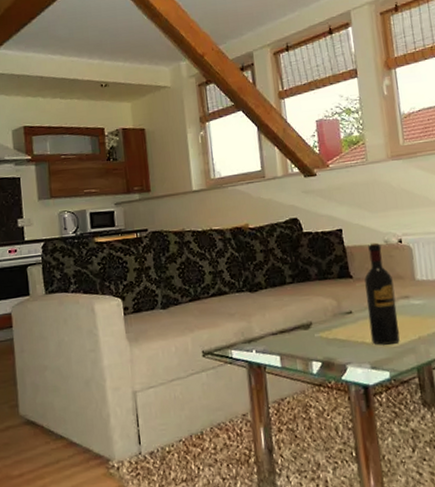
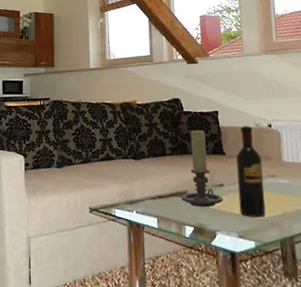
candle holder: none [305,251,353,339] -> present [180,129,223,207]

